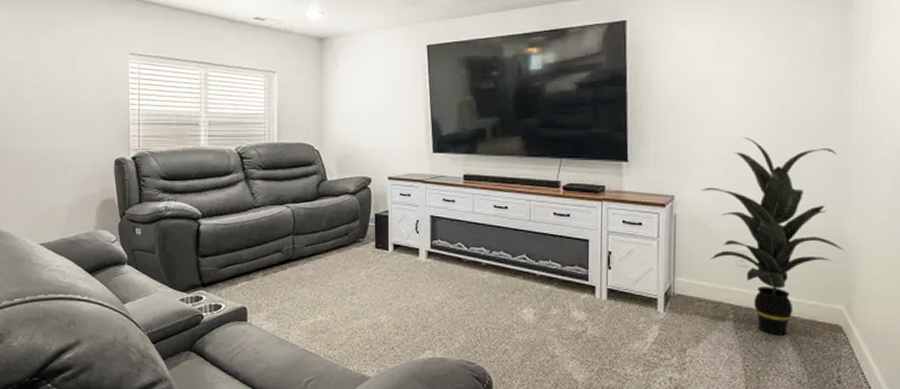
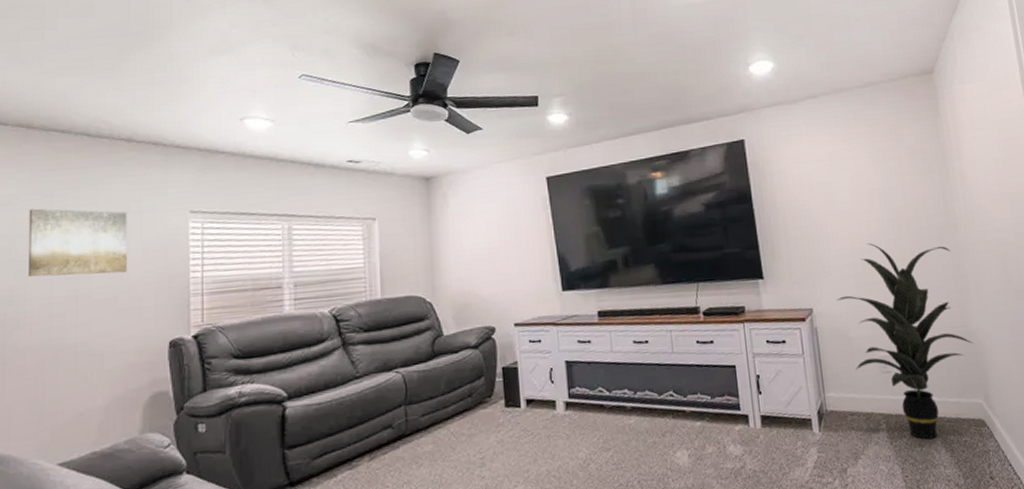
wall art: none [14,42,84,100] -> present [27,208,127,277]

